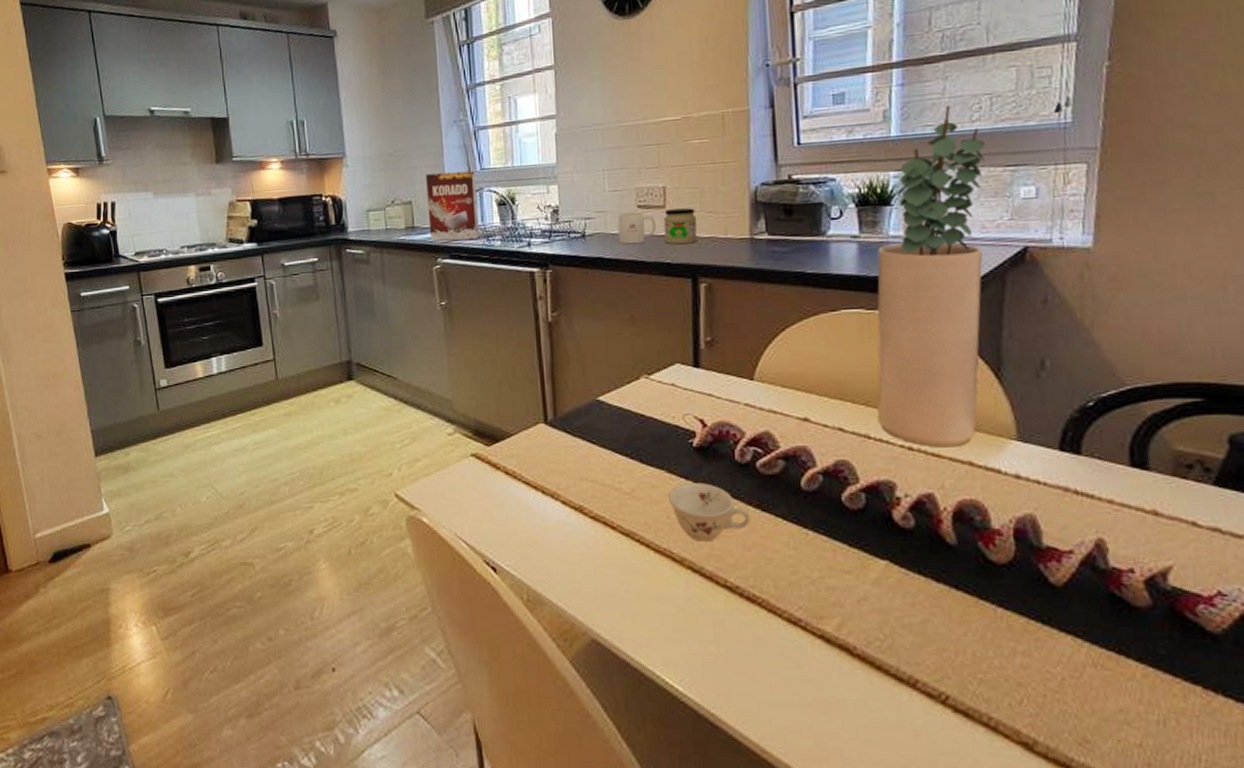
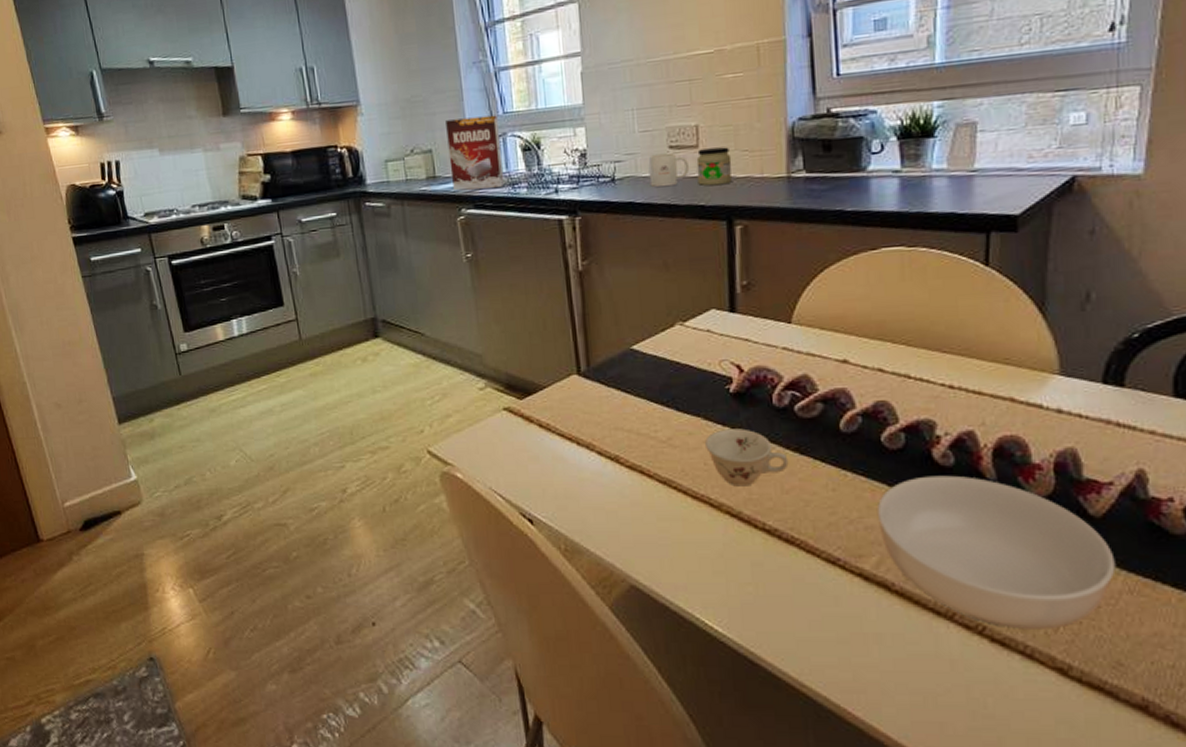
bowl: none [838,537,1079,701] -> present [876,475,1116,629]
vase: present [876,105,985,448] -> none [917,28,1034,385]

